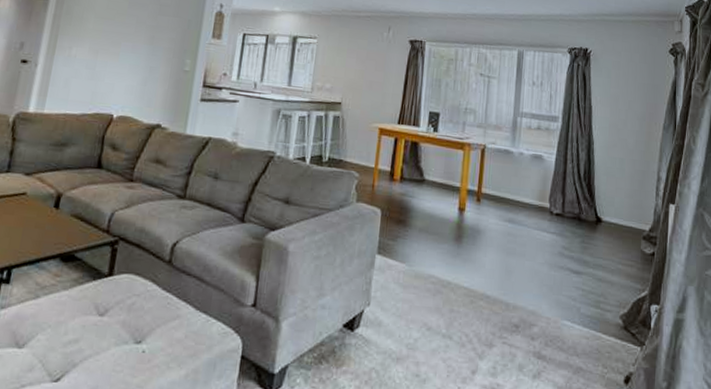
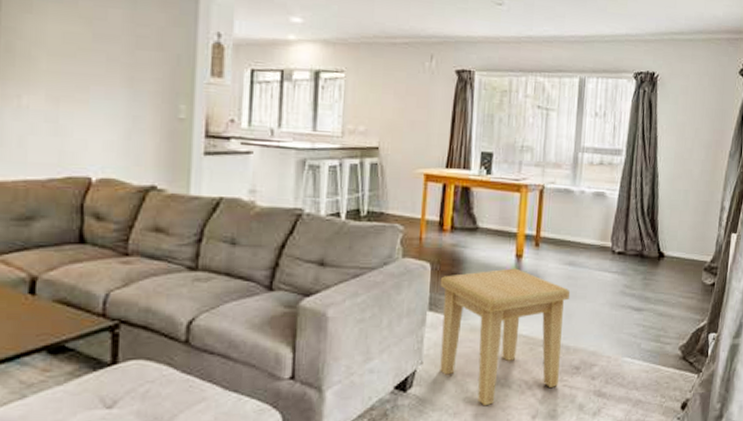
side table: none [385,220,510,355] -> present [440,268,571,406]

